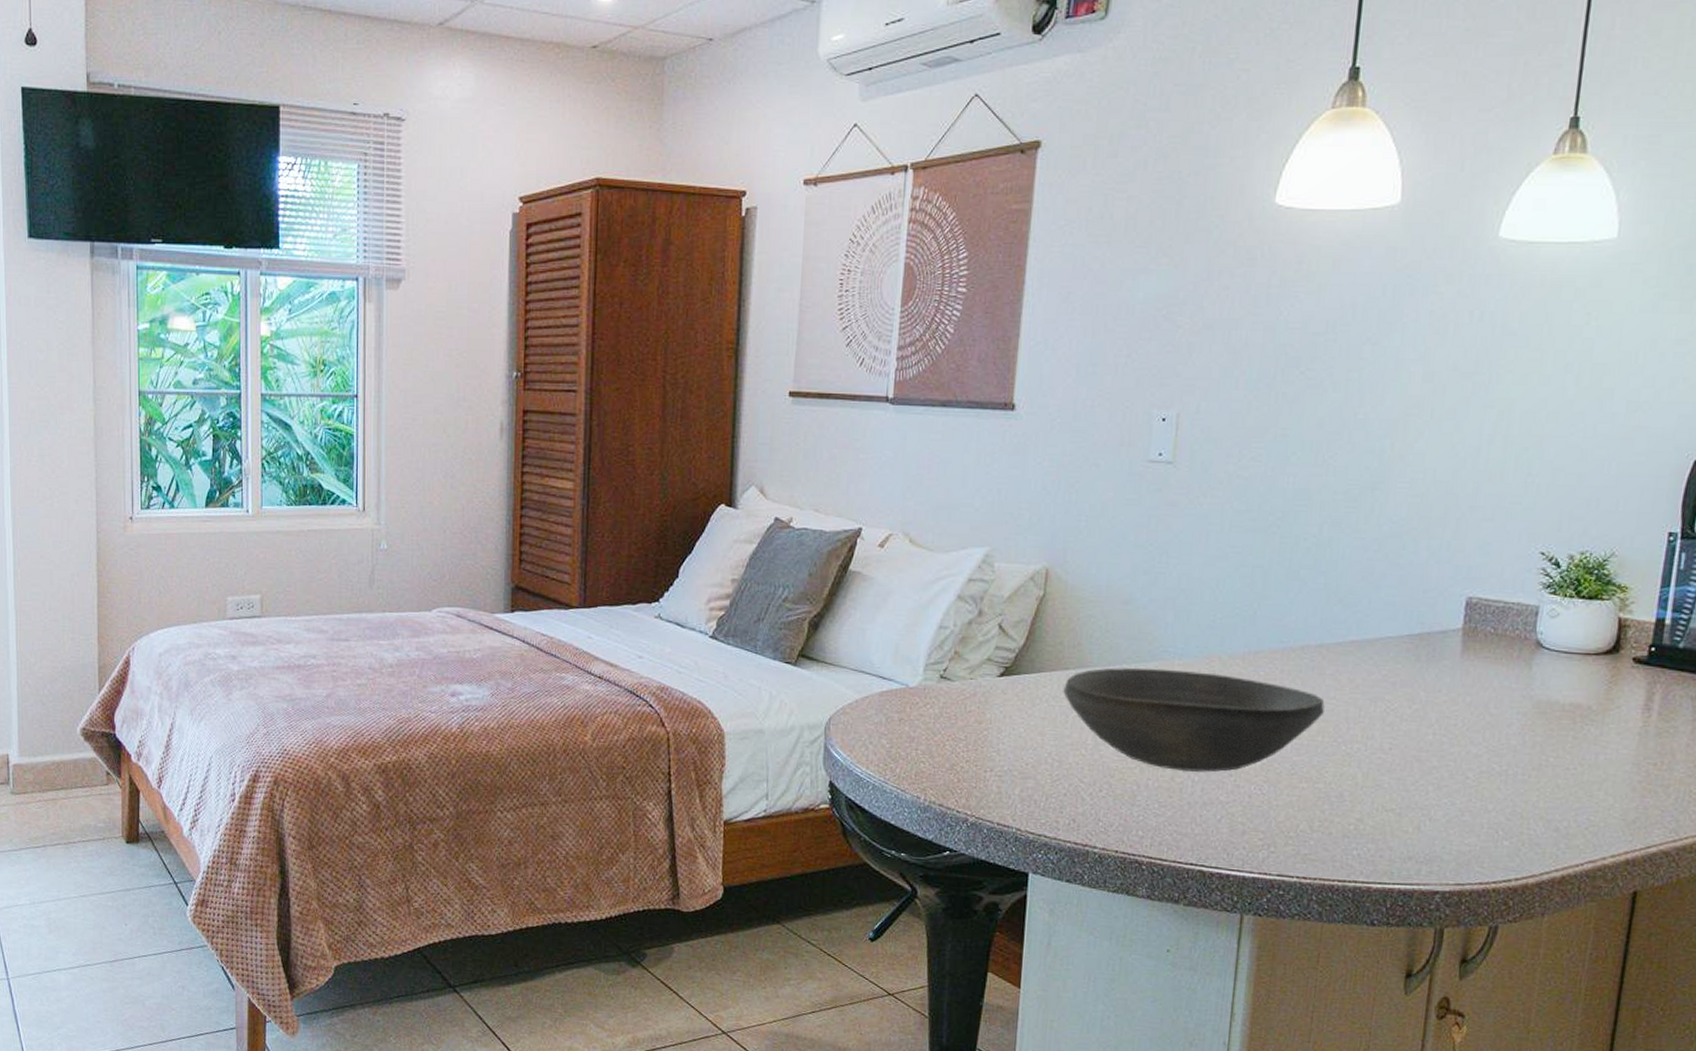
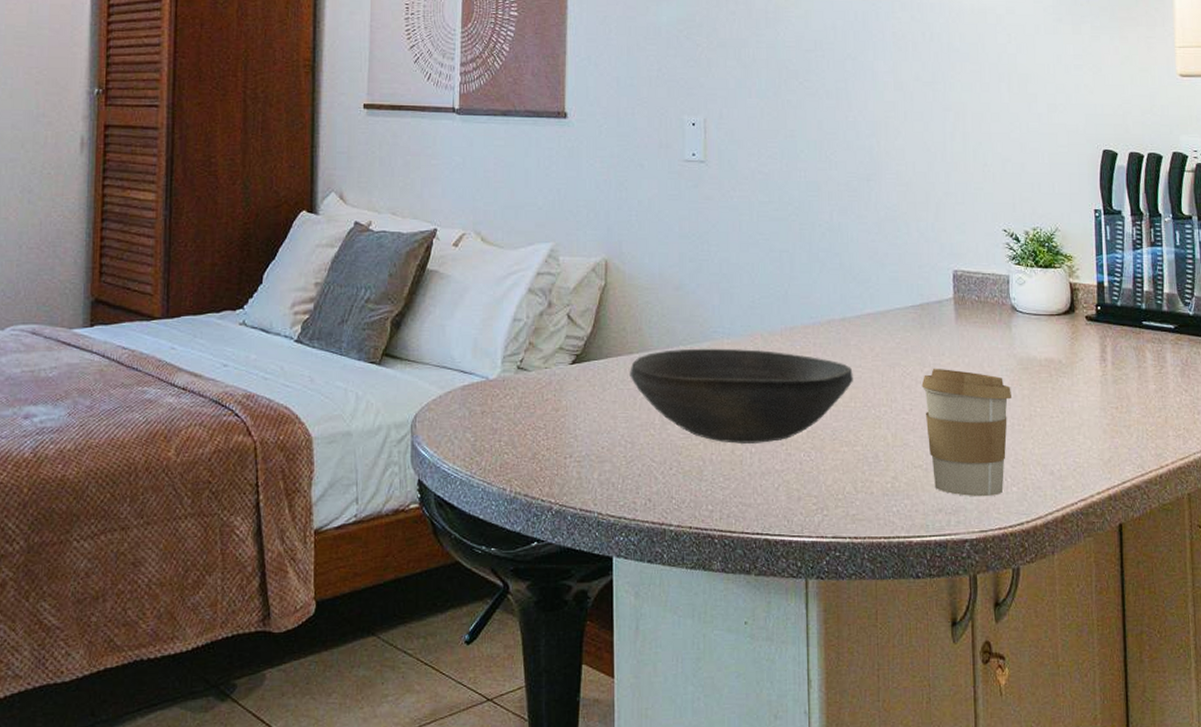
coffee cup: none [1406,705,1520,849] -> present [921,368,1011,497]

